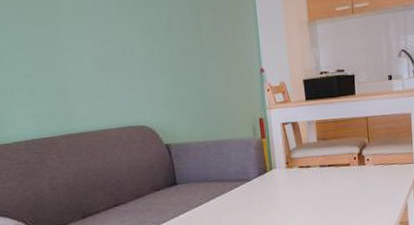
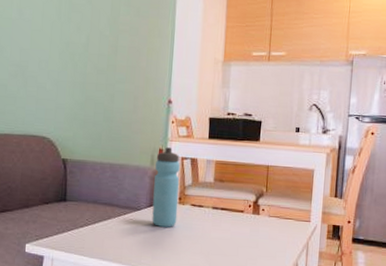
water bottle: none [257,115,288,194] -> present [152,147,180,228]

